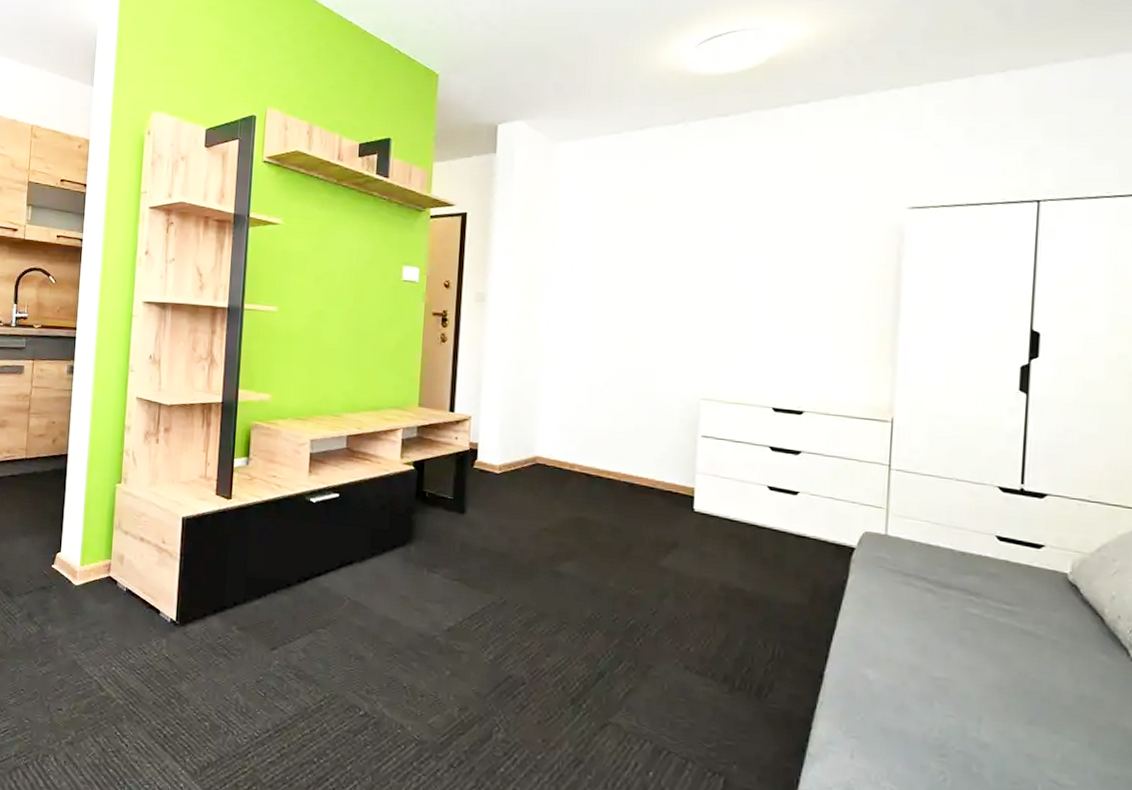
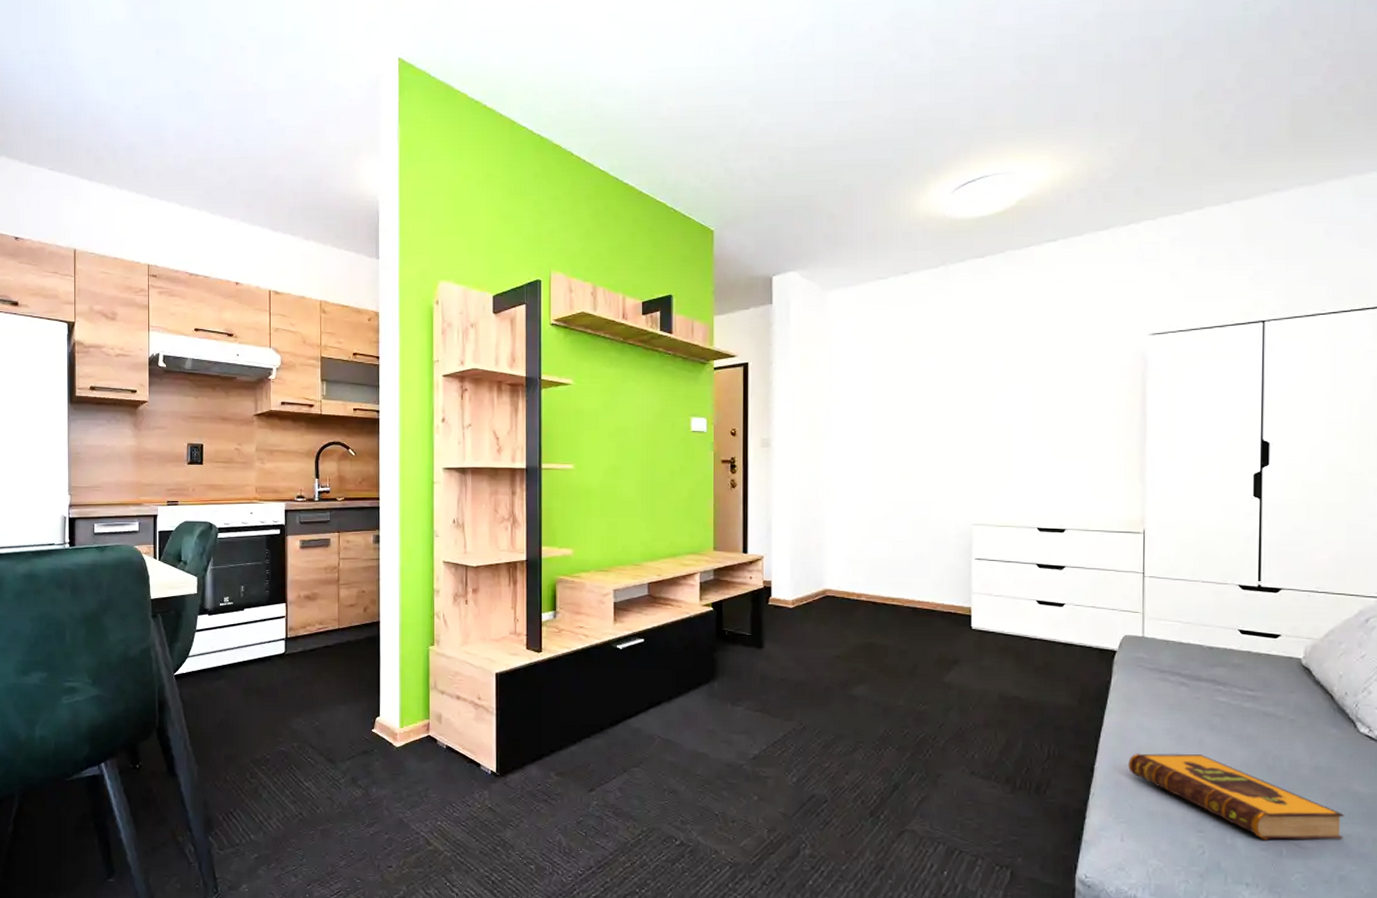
hardback book: none [863,662,1113,781] -> present [1128,753,1345,841]

